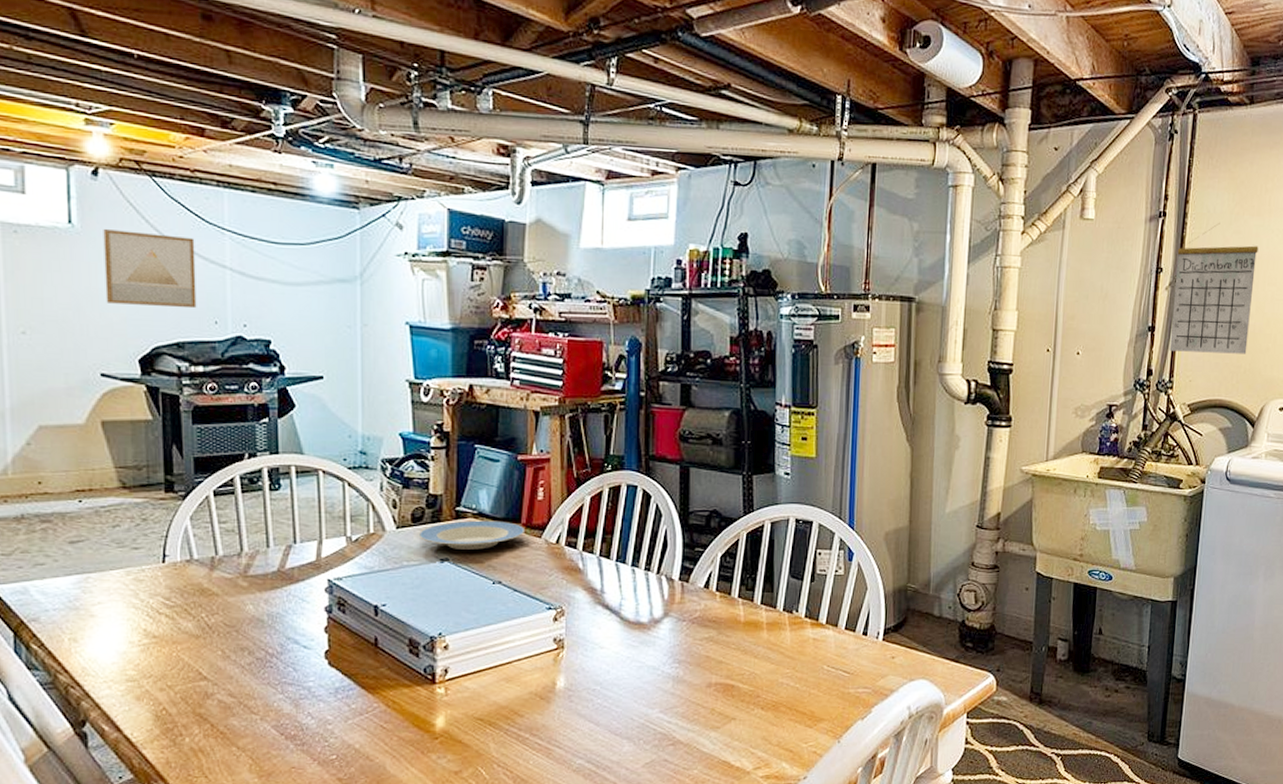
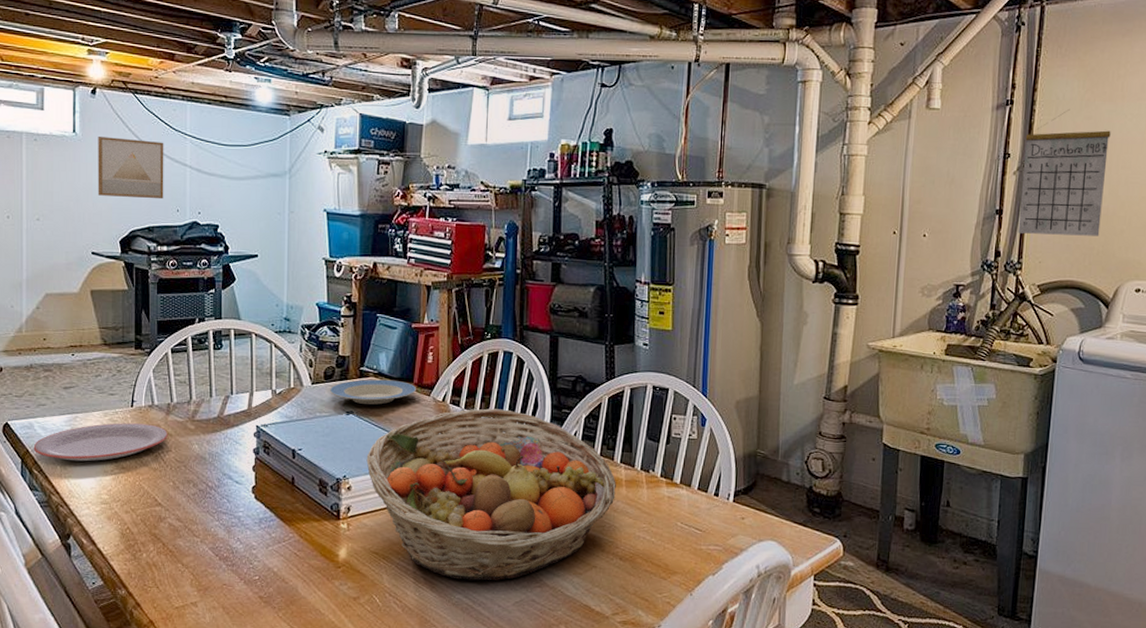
plate: none [30,582,213,632] -> present [33,423,168,462]
fruit basket: none [466,550,756,743] -> present [366,408,616,581]

